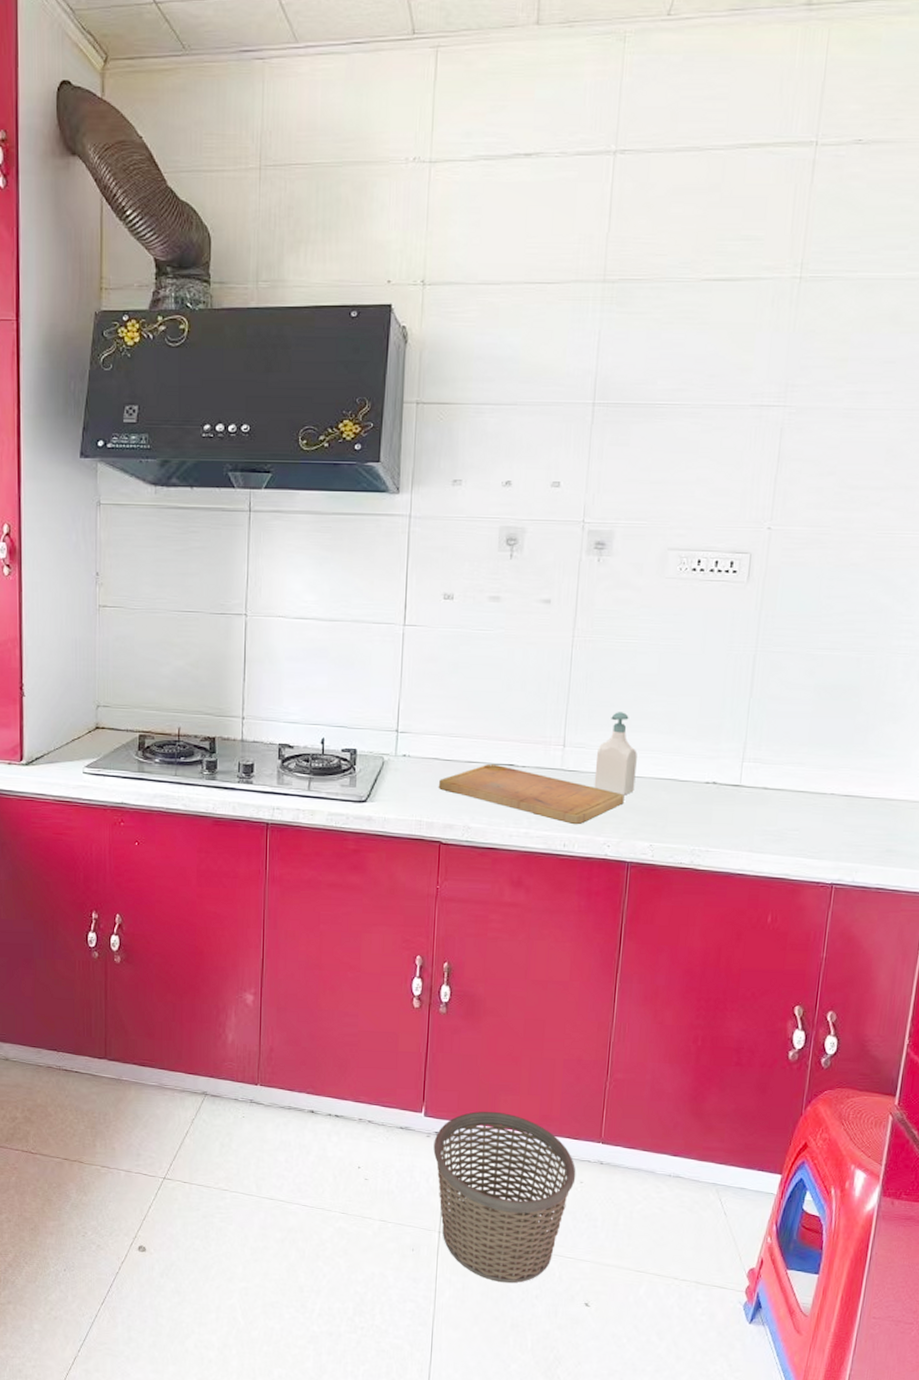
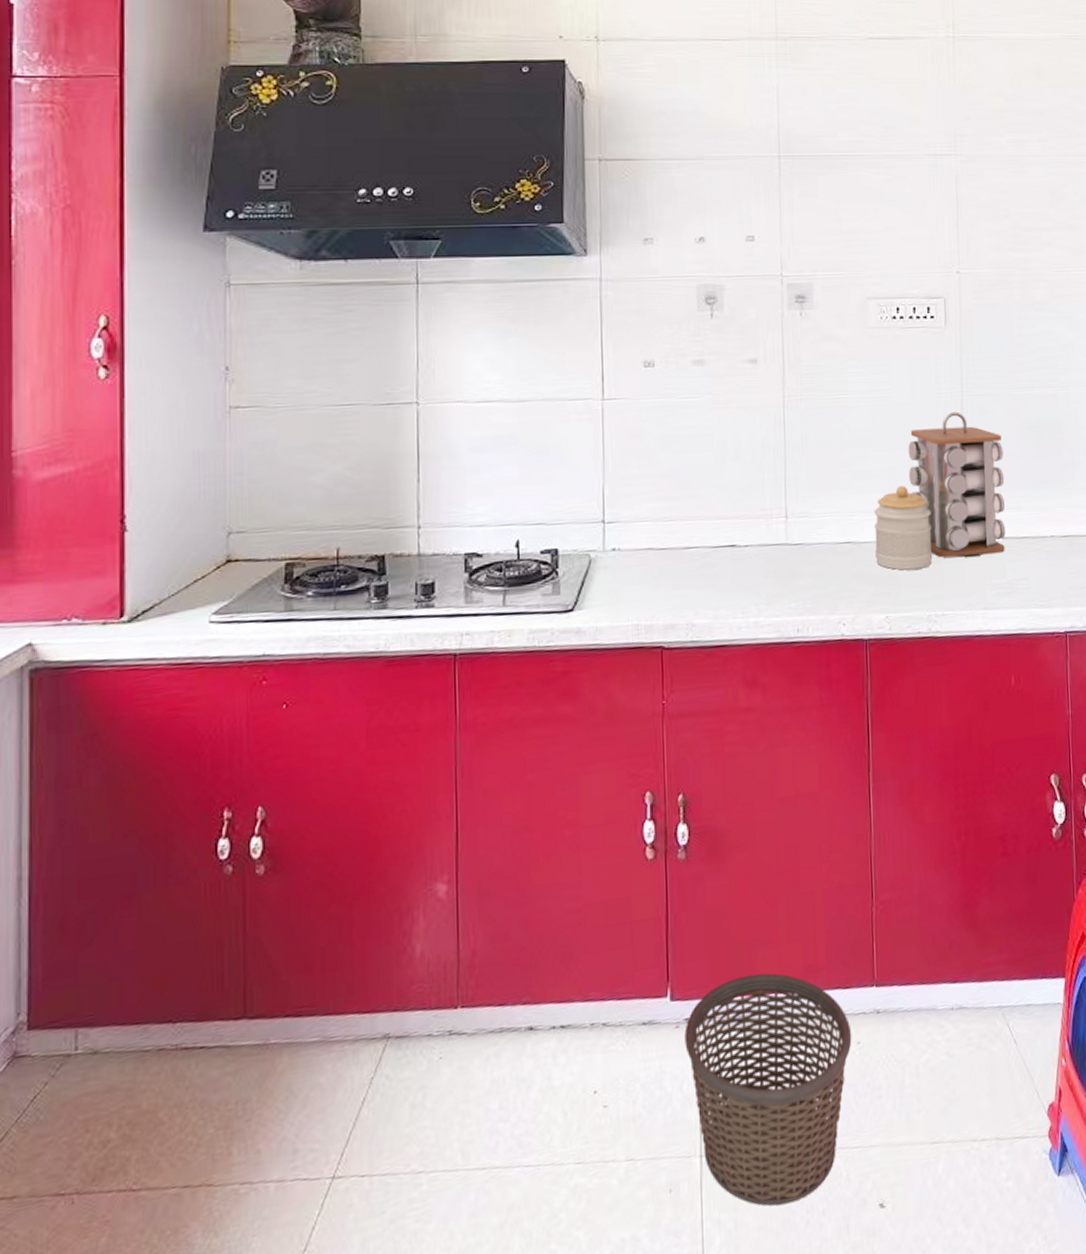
cutting board: present [439,763,625,825] -> none [655,546,854,605]
soap bottle: present [594,712,637,796] -> none [821,473,864,565]
jar: none [645,730,708,807] -> present [874,486,933,571]
spice rack: none [689,665,792,803] -> present [908,411,1006,558]

